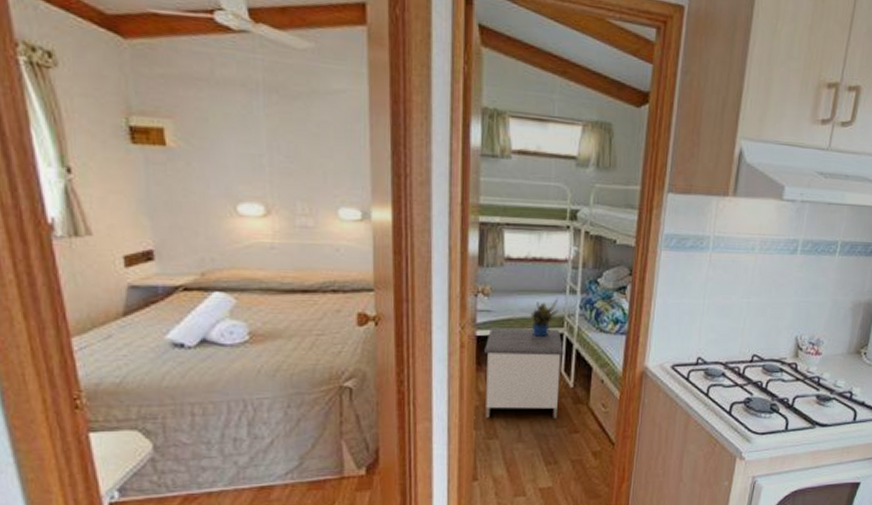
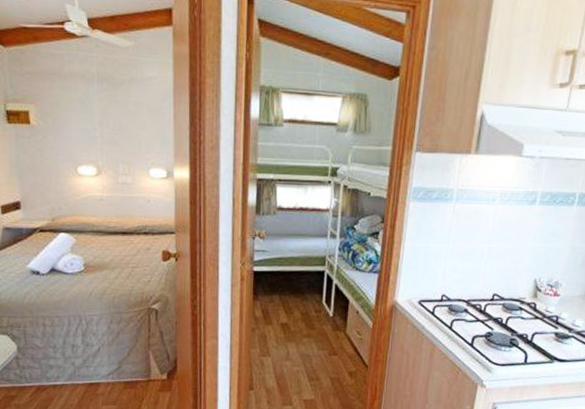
nightstand: present [484,327,564,419] -> none [260,264,325,343]
potted plant: present [530,297,559,337] -> none [298,240,321,273]

